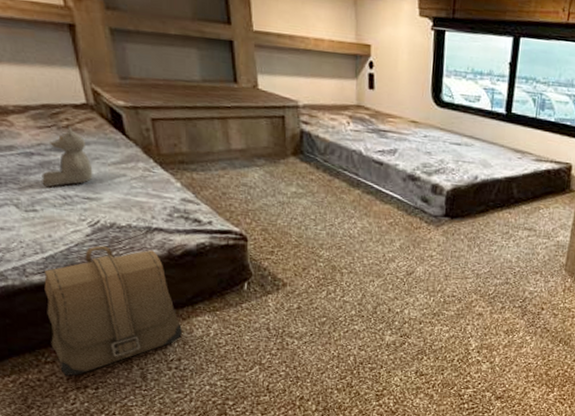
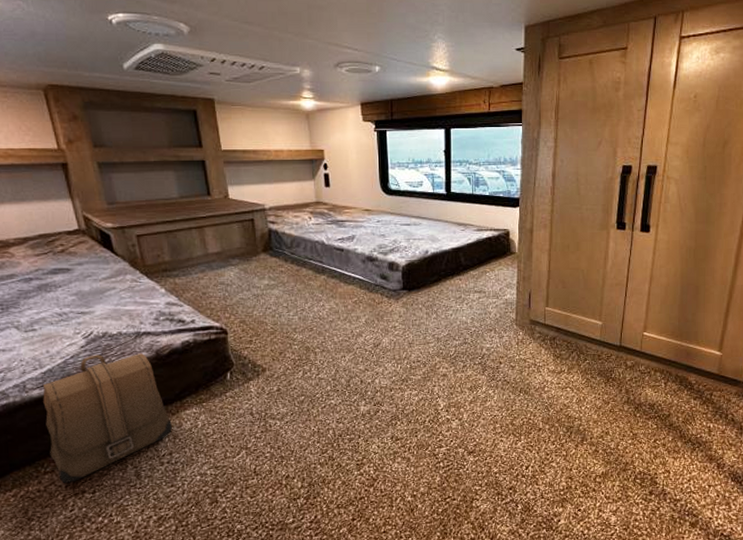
teddy bear: present [40,125,93,187] -> none [39,250,86,307]

